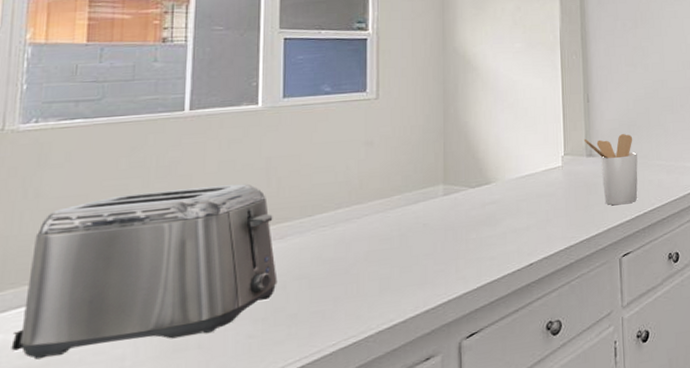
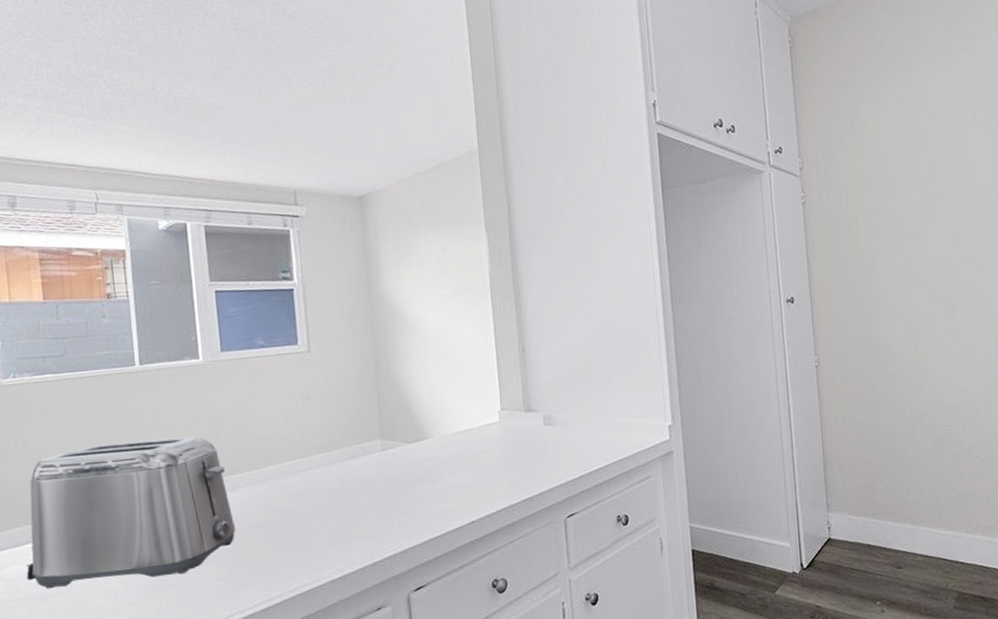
utensil holder: present [583,134,638,206] -> none [520,387,582,464]

